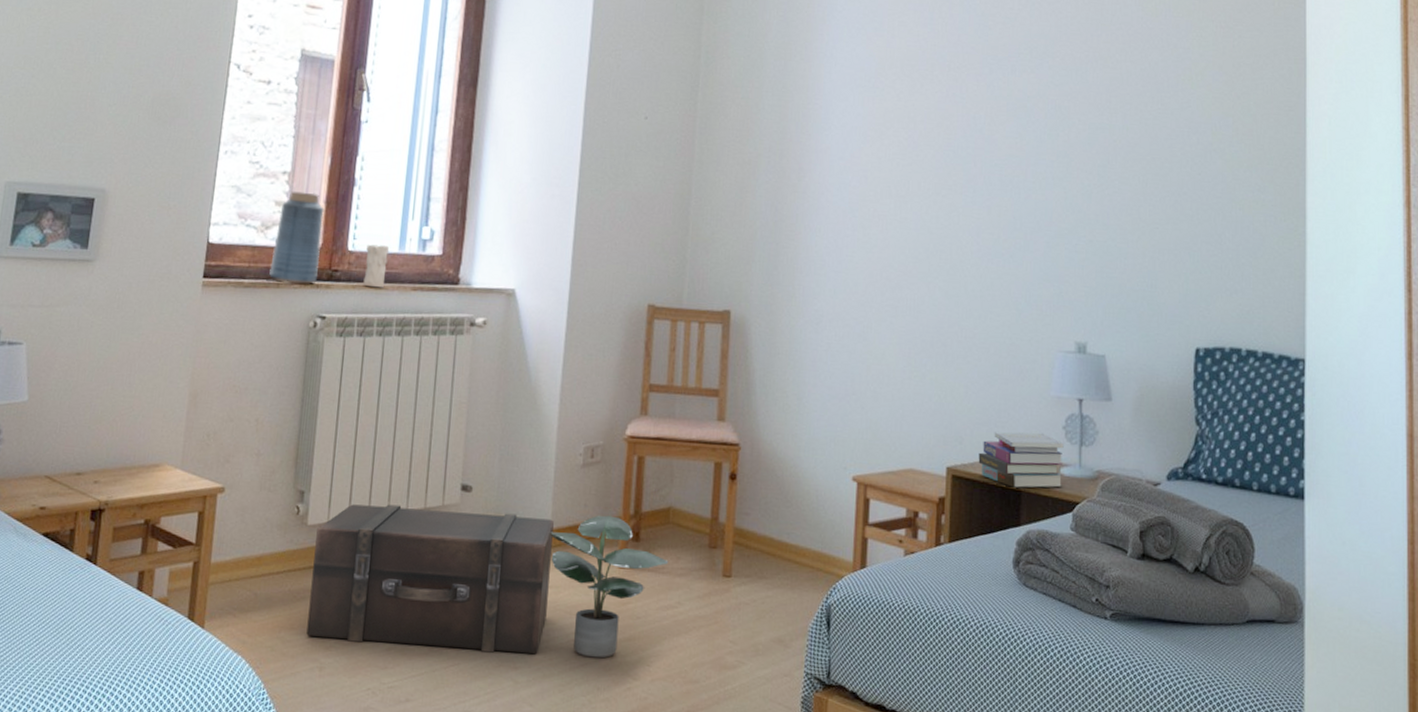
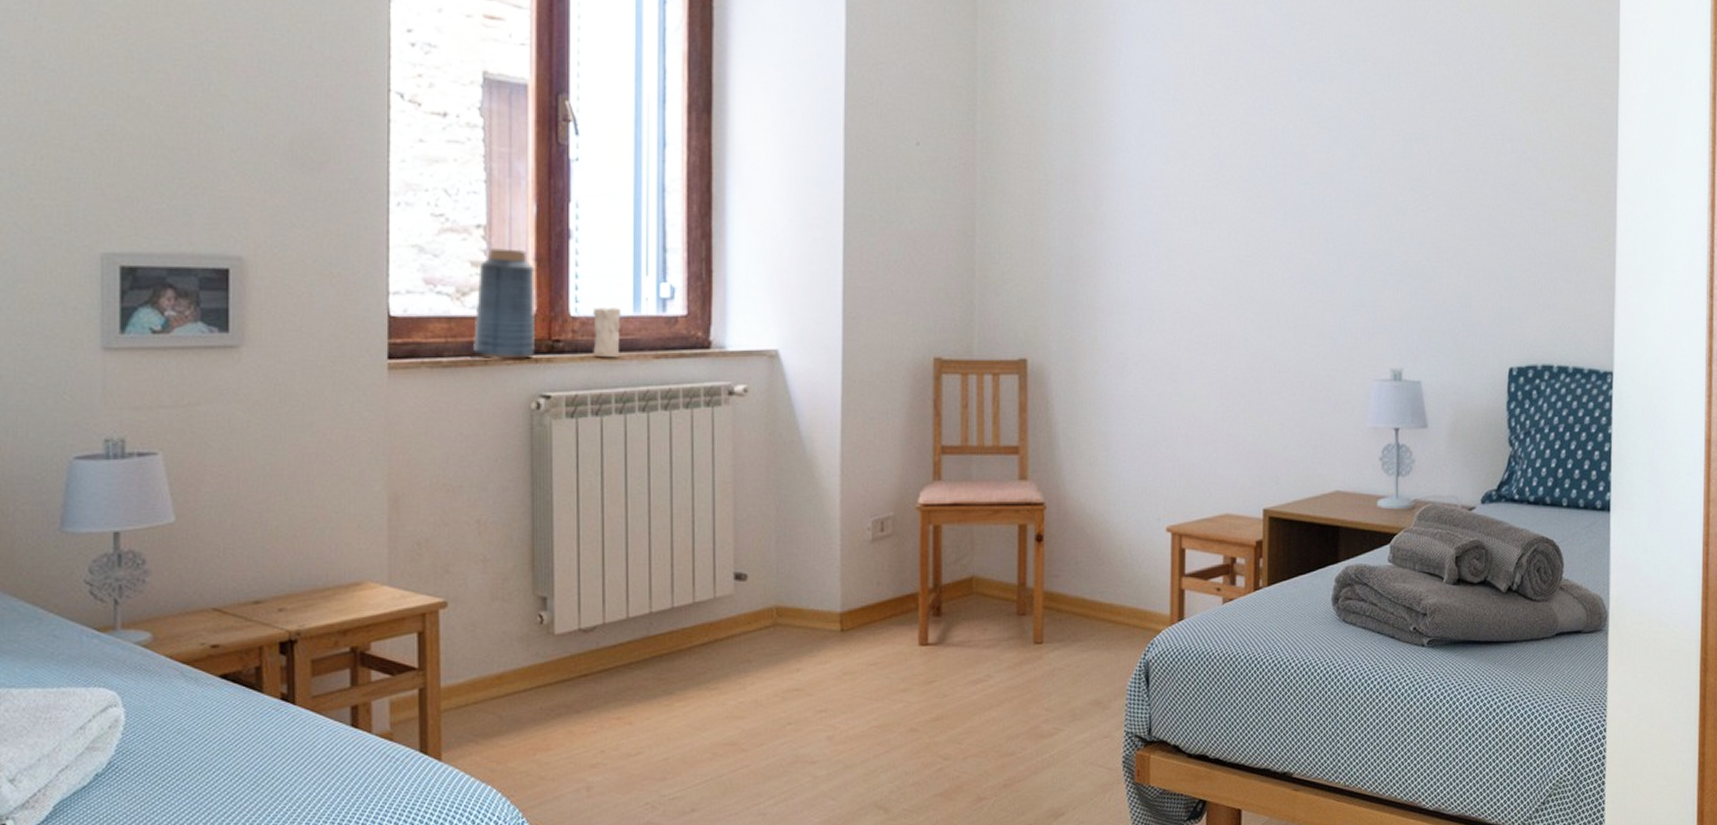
suitcase: present [306,504,554,655] -> none [567,599,844,756]
potted plant: present [549,515,669,659] -> none [839,591,975,743]
books: present [978,432,1064,489] -> none [1295,466,1381,524]

